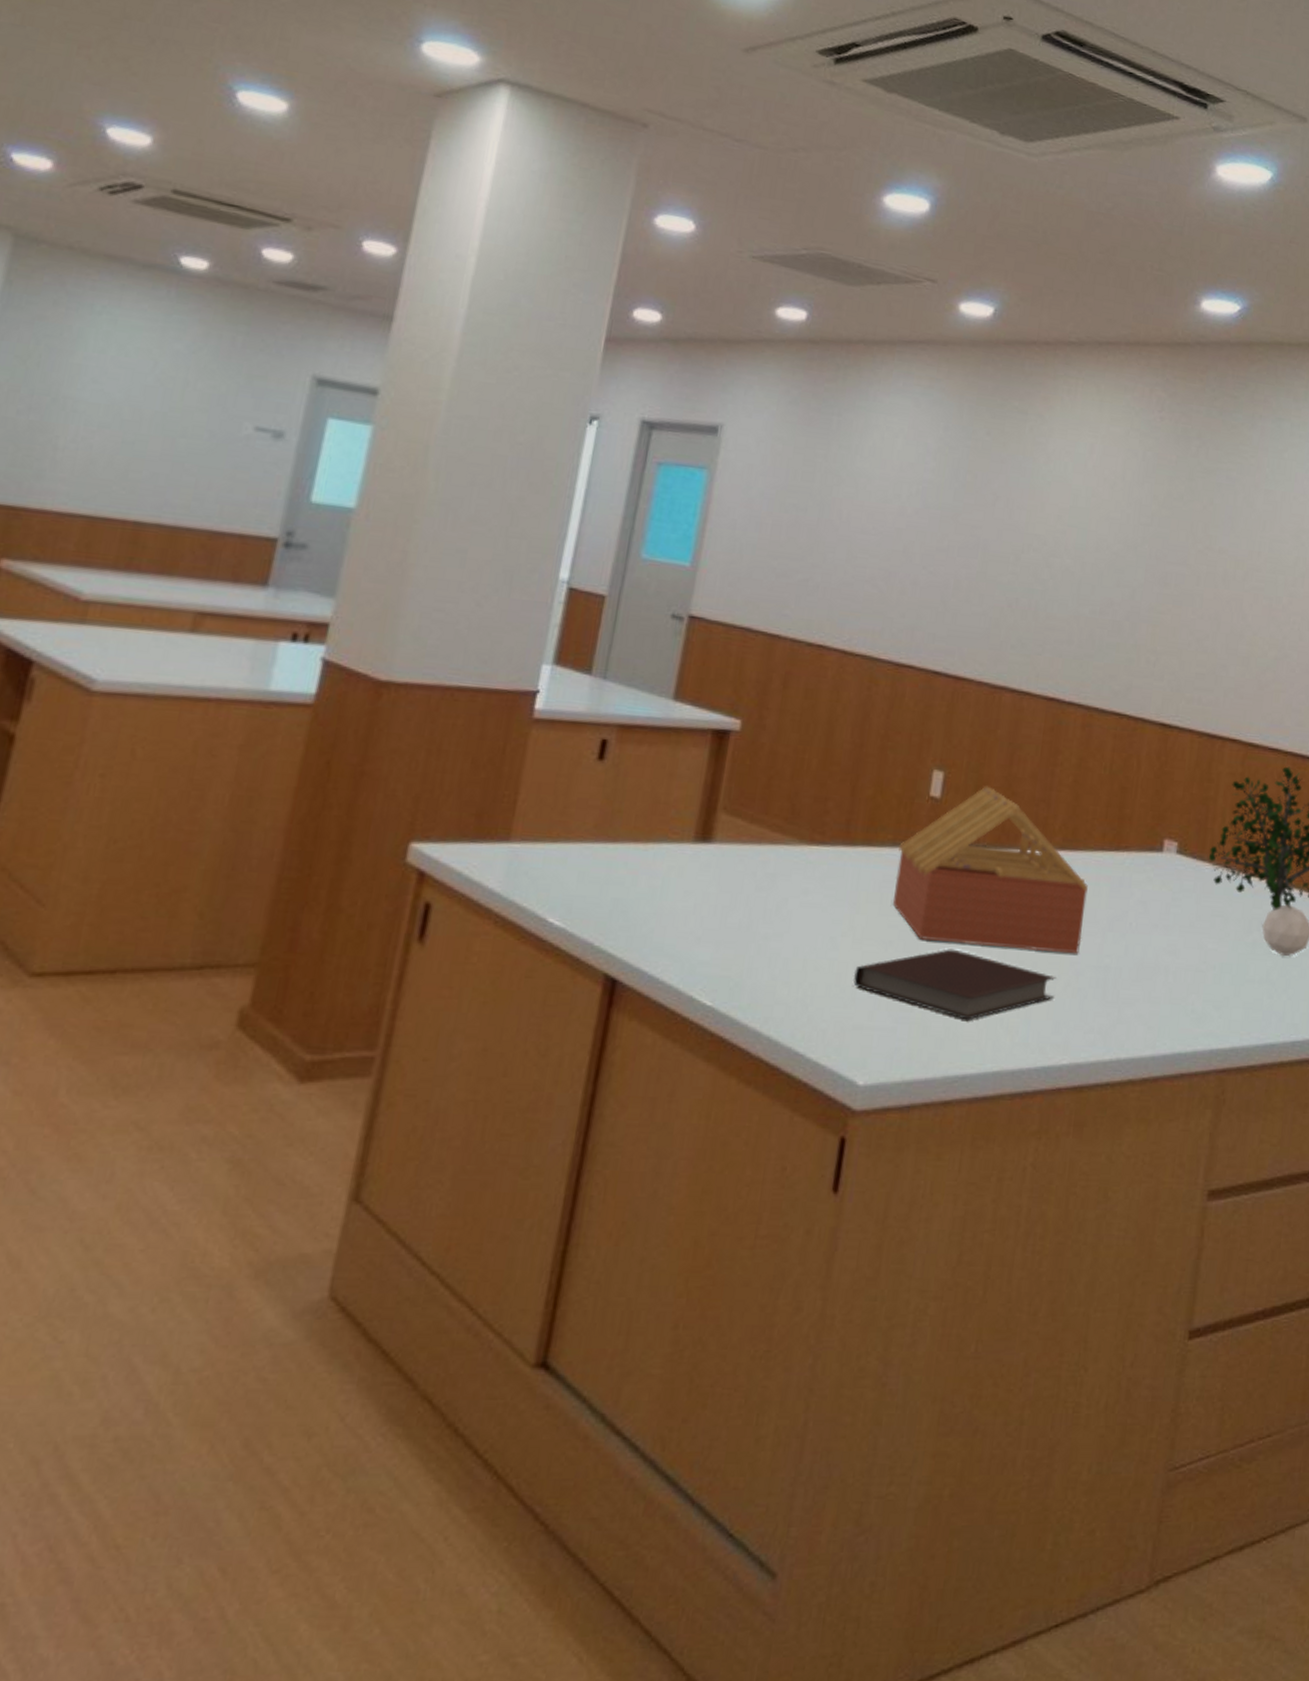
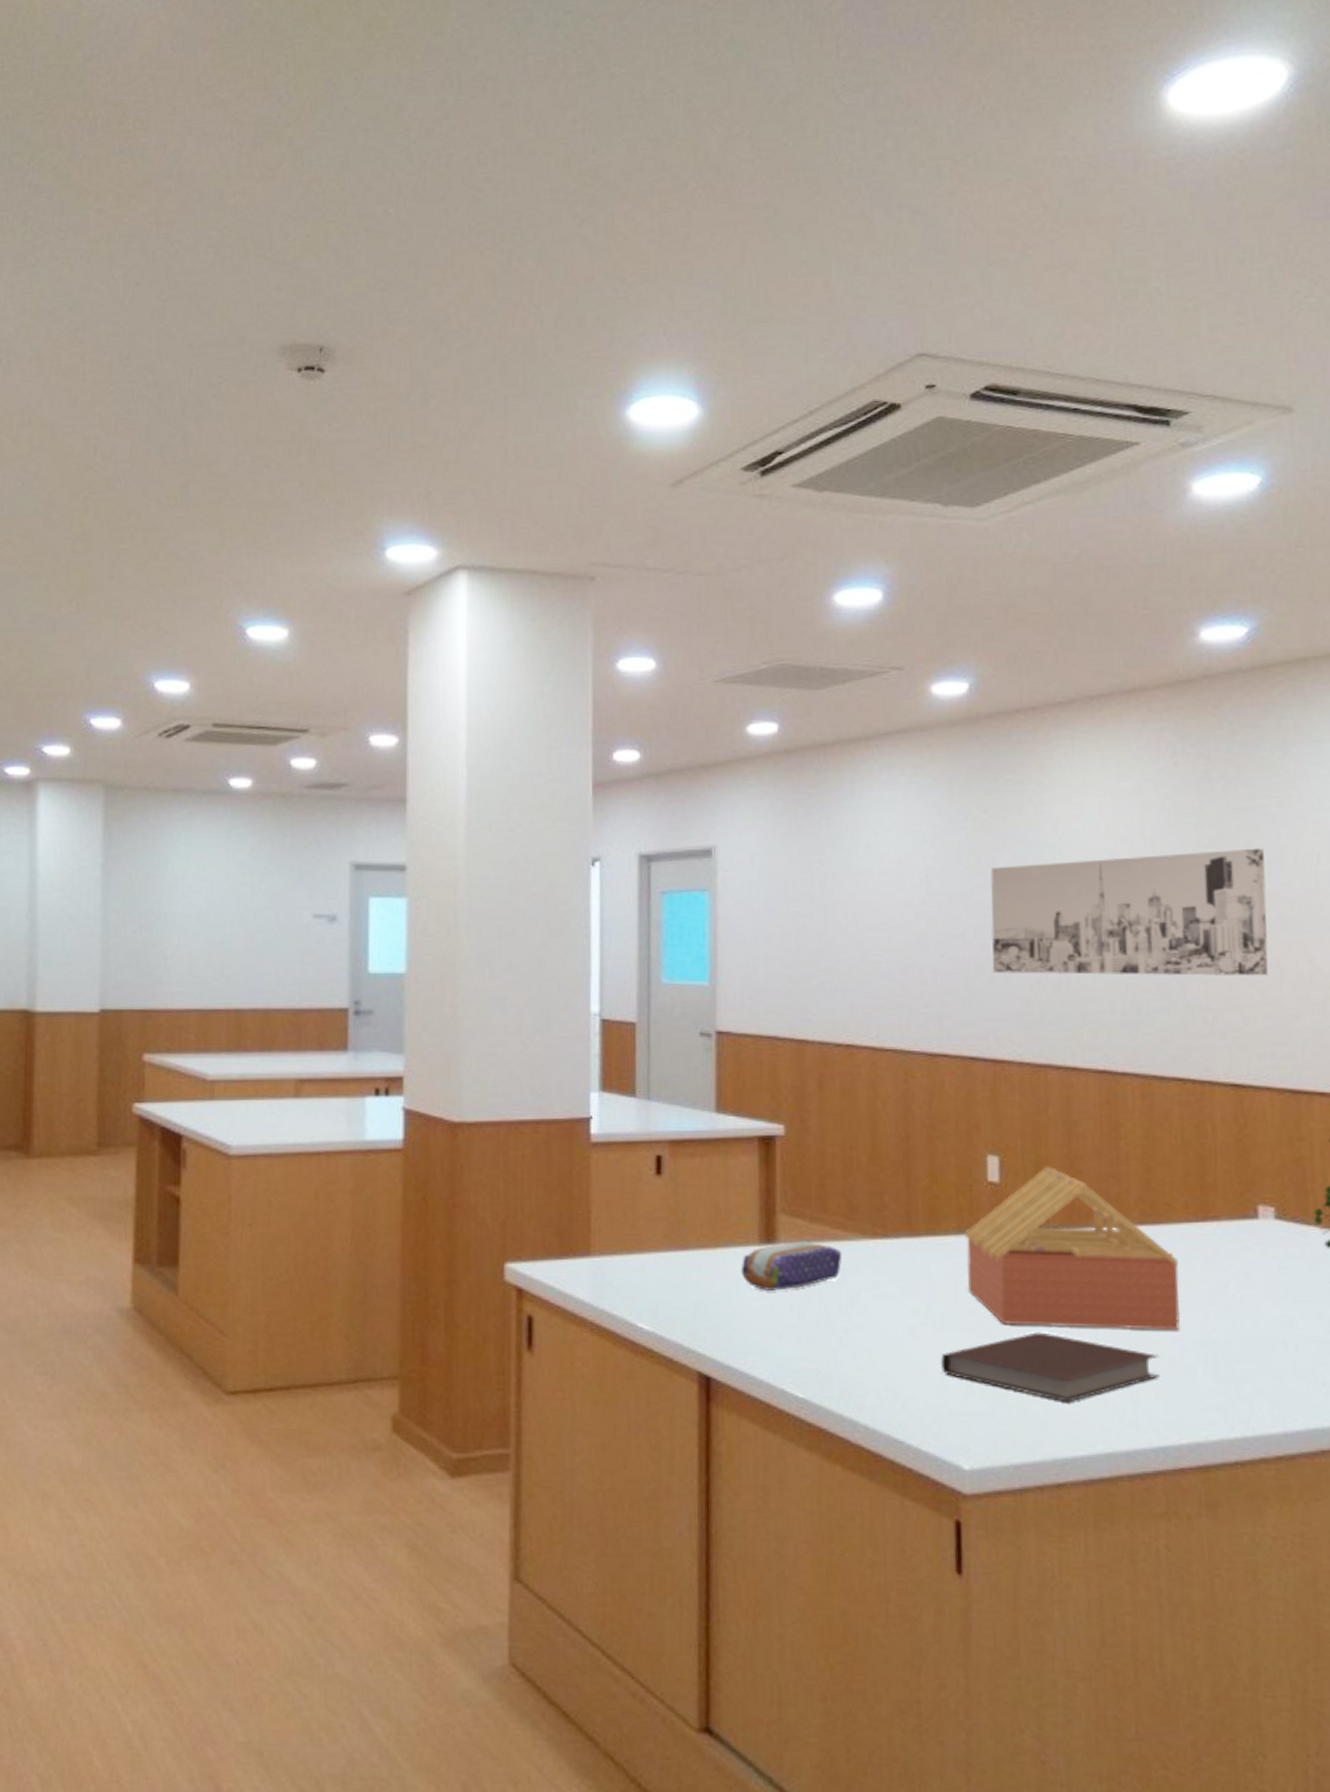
pencil case: none [669,841,777,892] -> present [740,1240,842,1291]
wall art: none [969,489,1223,626] -> present [990,848,1269,976]

